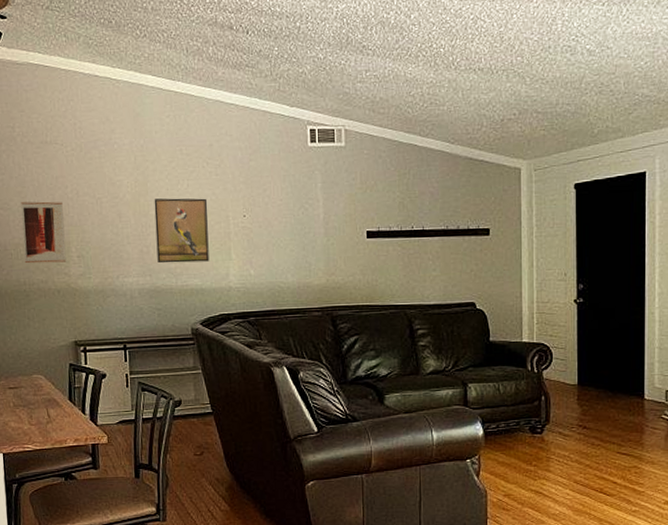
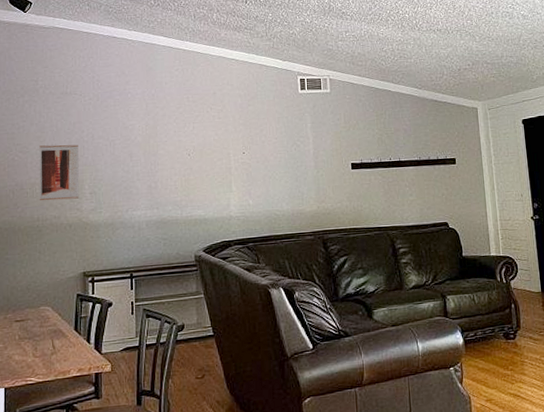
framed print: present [154,198,209,264] -> none [162,138,212,197]

